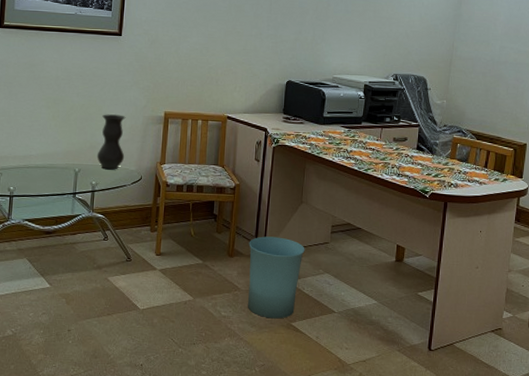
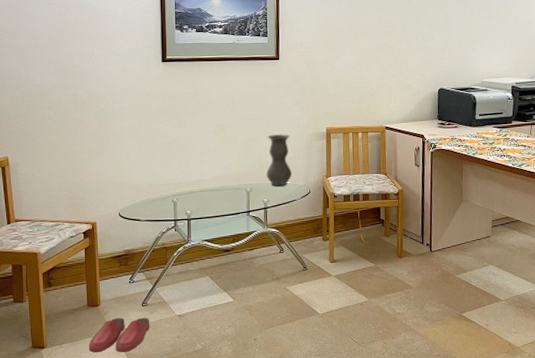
waste bin: present [247,236,305,319] -> none [416,235,469,312]

